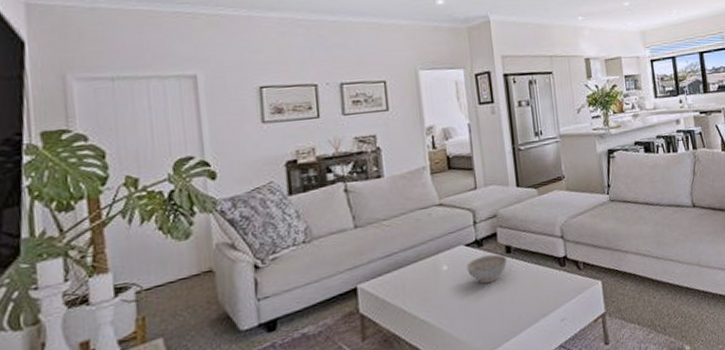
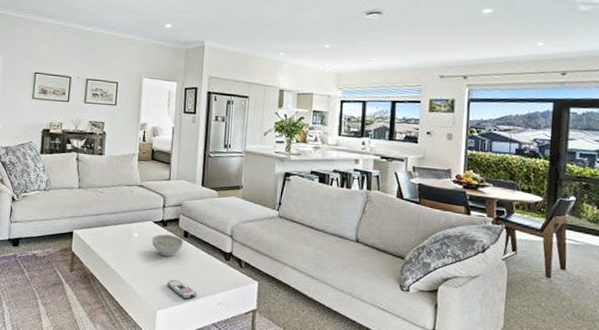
remote control: none [496,306,535,328] -> present [167,279,197,299]

